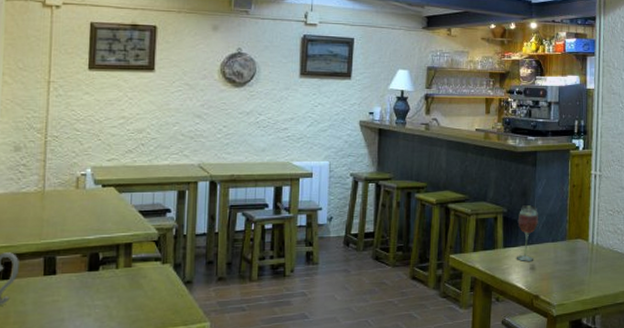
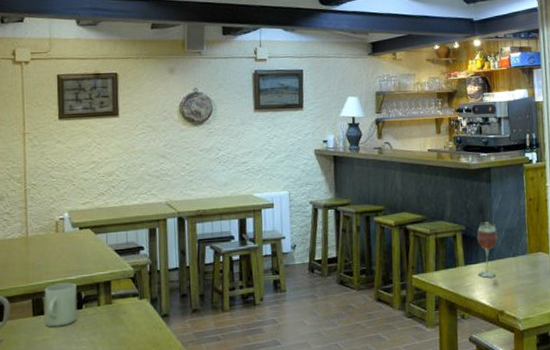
cup: none [56,242,96,288] -> present [44,282,78,327]

